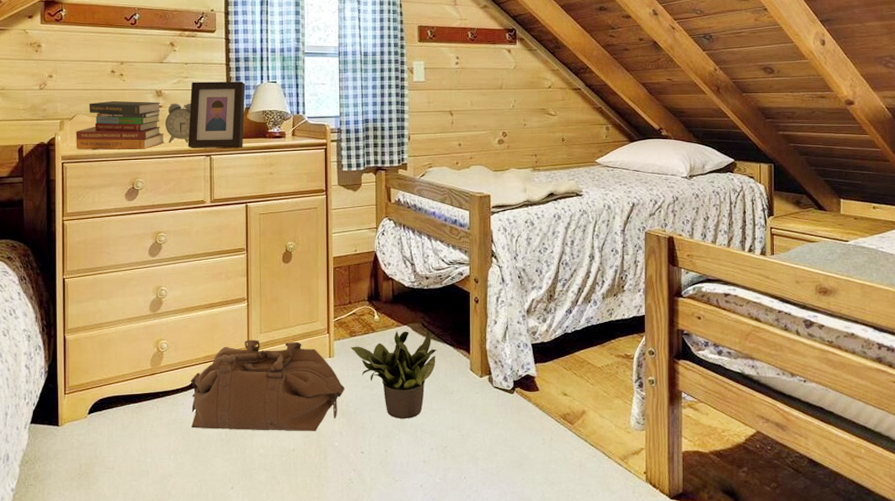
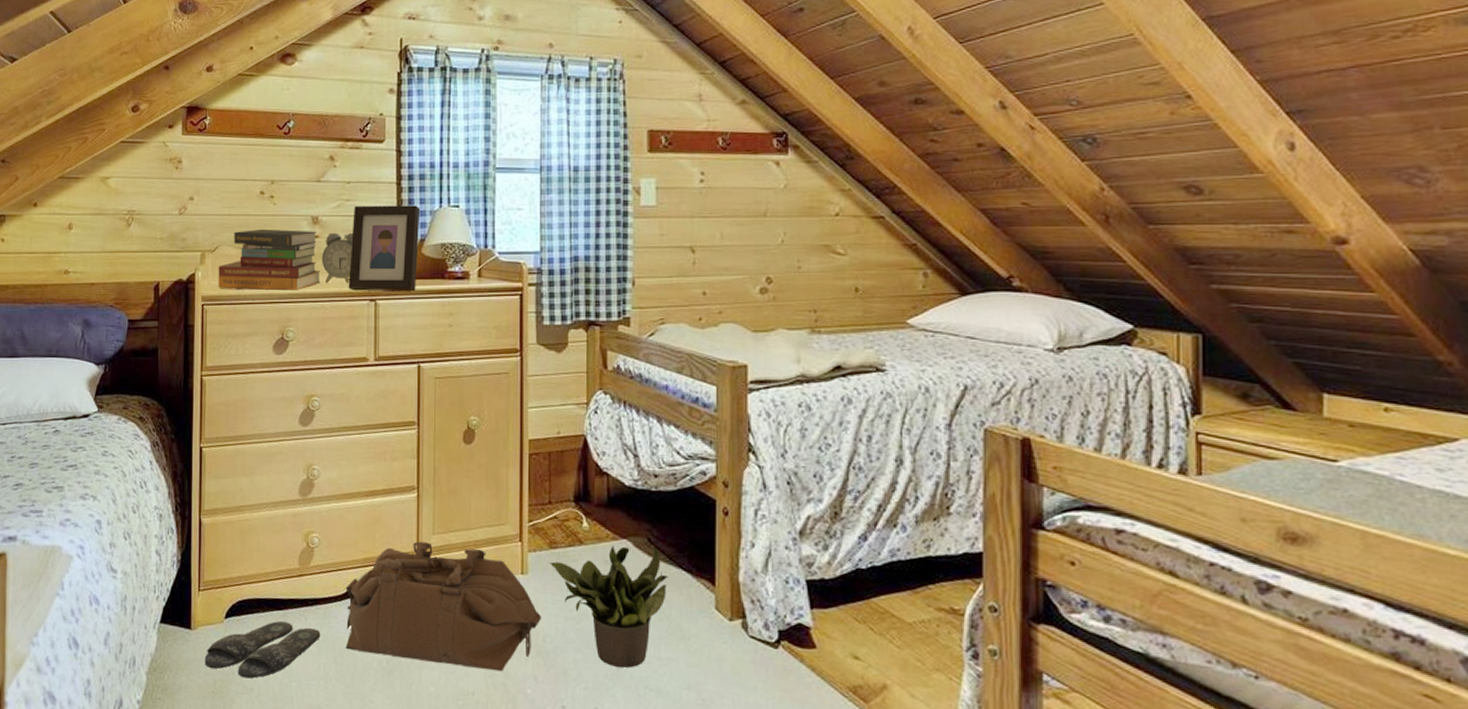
slippers: none [71,412,170,460] -> present [204,621,321,679]

